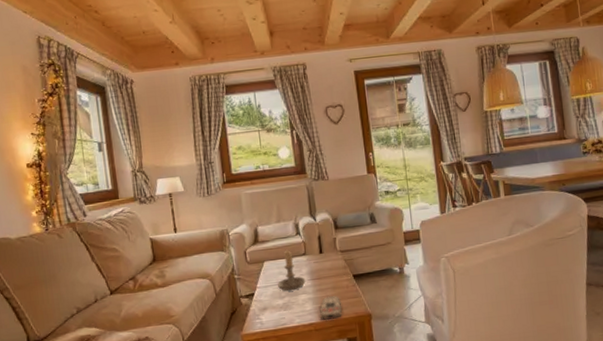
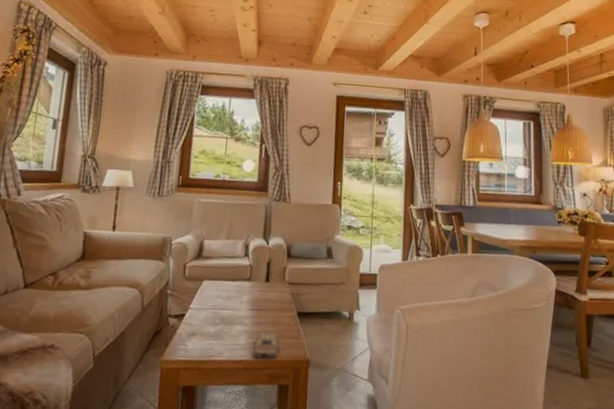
candle: present [278,249,306,292] -> none [213,270,245,319]

